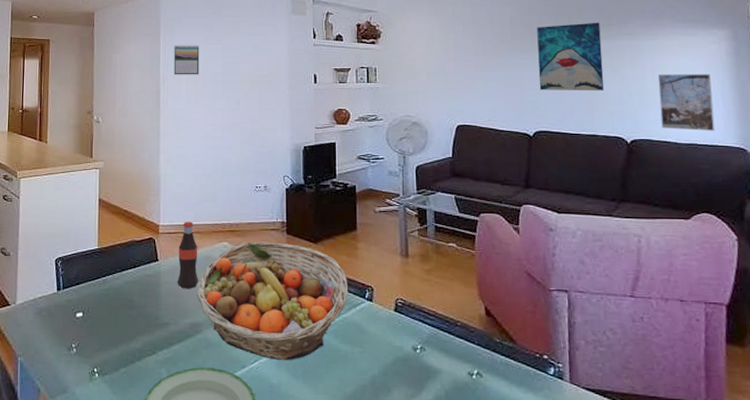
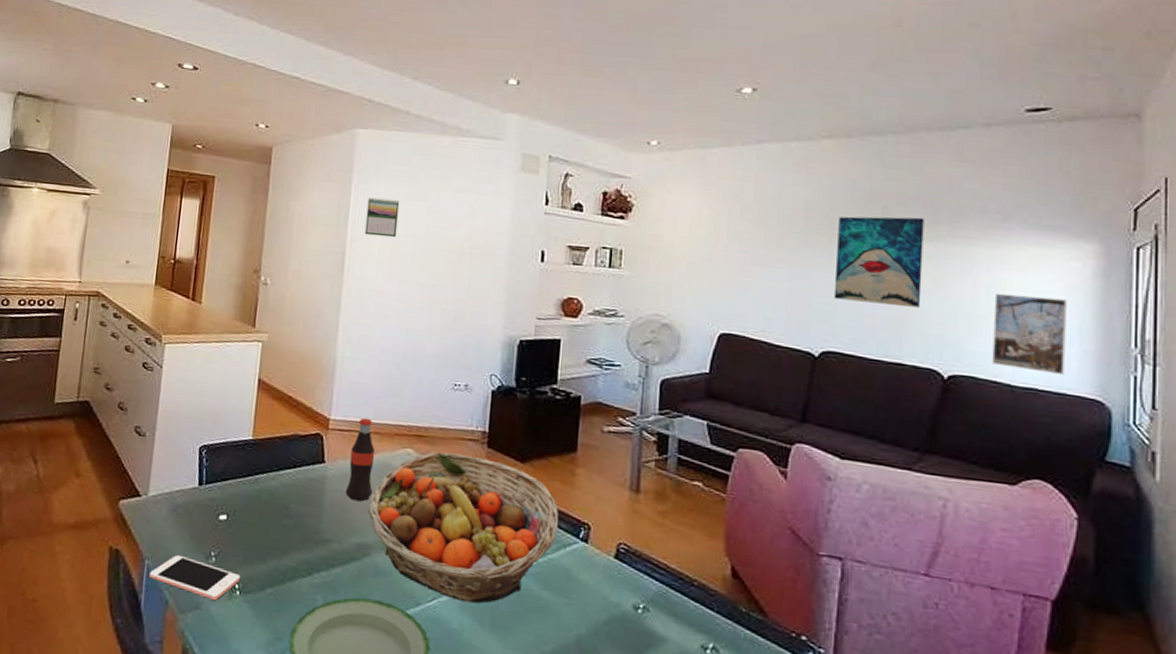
cell phone: none [22,349,98,384] -> present [148,554,241,601]

